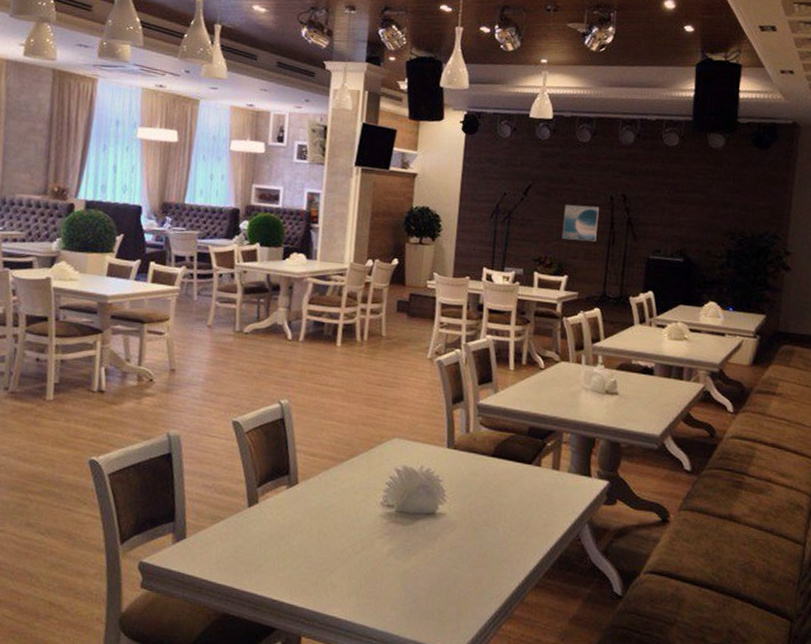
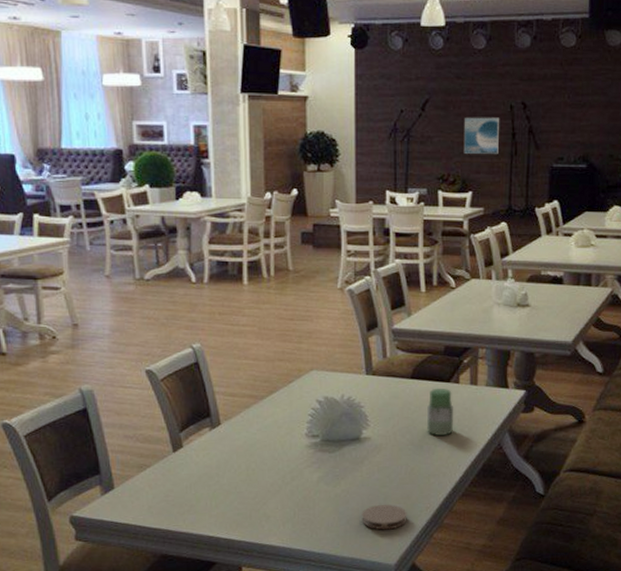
coaster: none [428,586,477,615] -> present [362,505,407,530]
jar: none [504,469,534,520] -> present [427,388,454,435]

